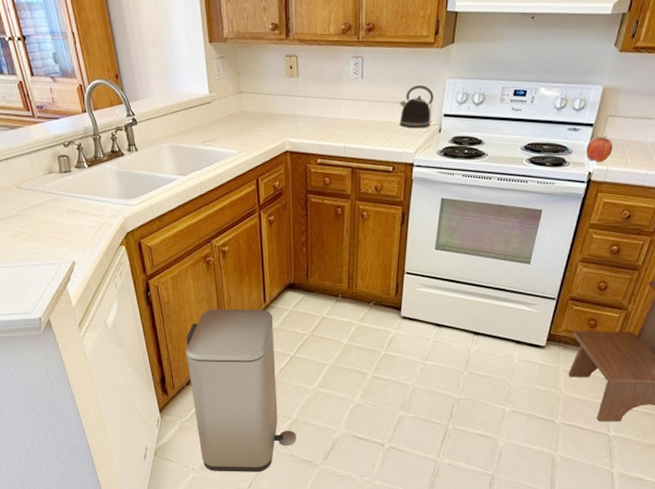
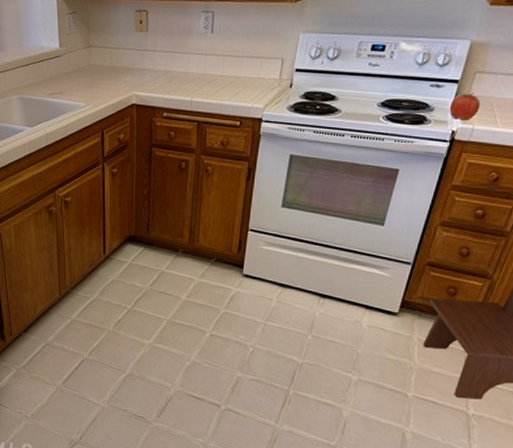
pedal bin: present [185,308,296,472] -> none [24,258,130,425]
kettle: present [399,85,434,129] -> none [249,40,286,83]

